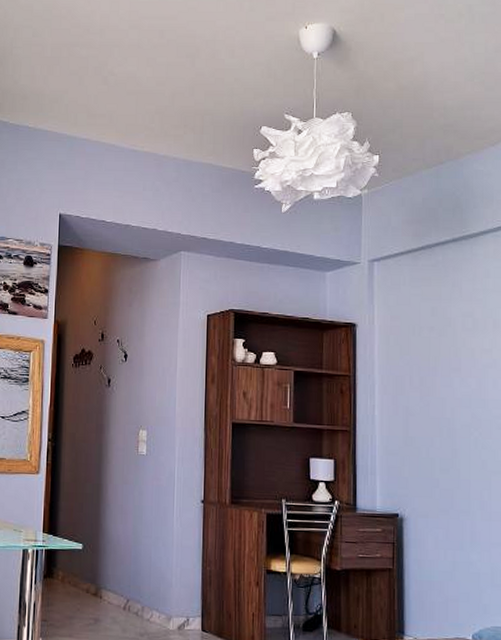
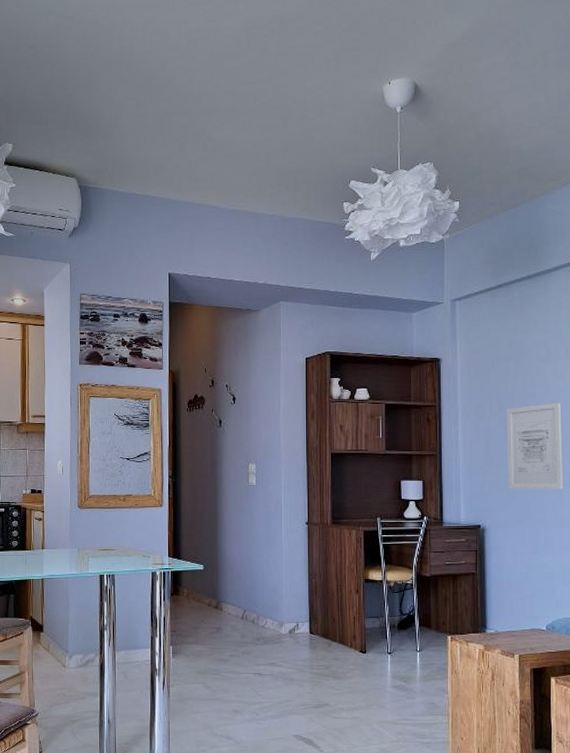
wall art: none [428,379,492,478] -> present [506,402,563,490]

